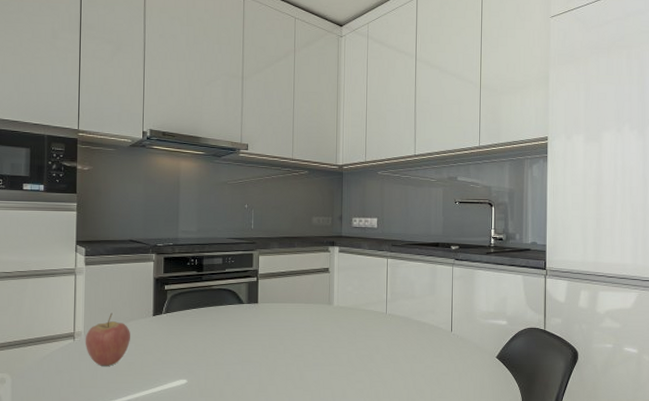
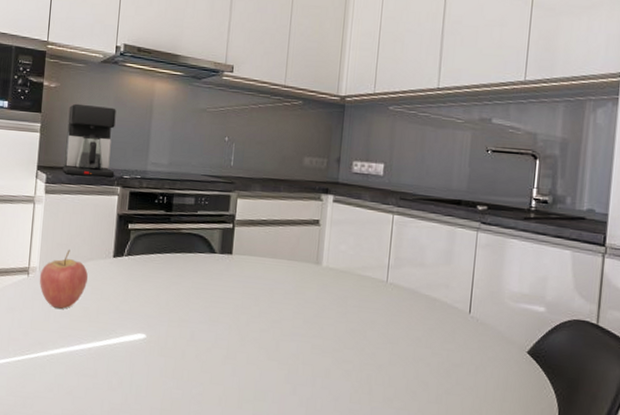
coffee maker: none [100,183,149,248] -> present [62,103,117,178]

